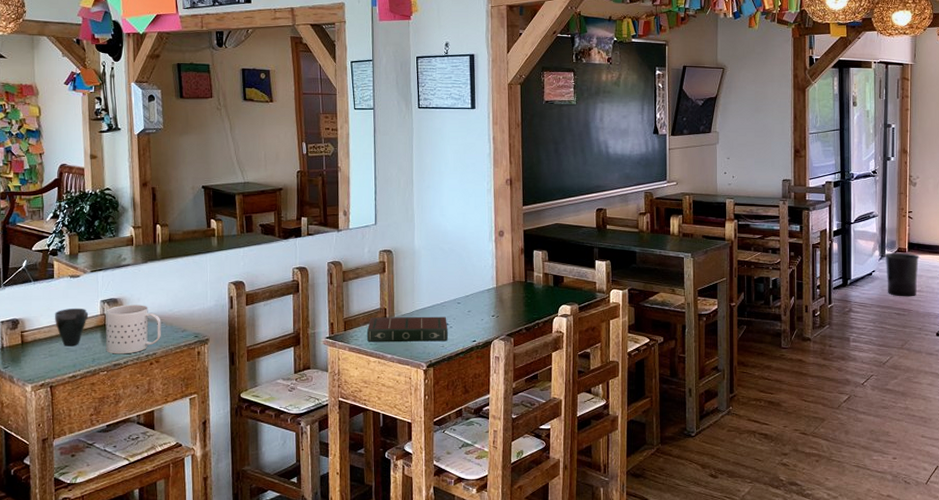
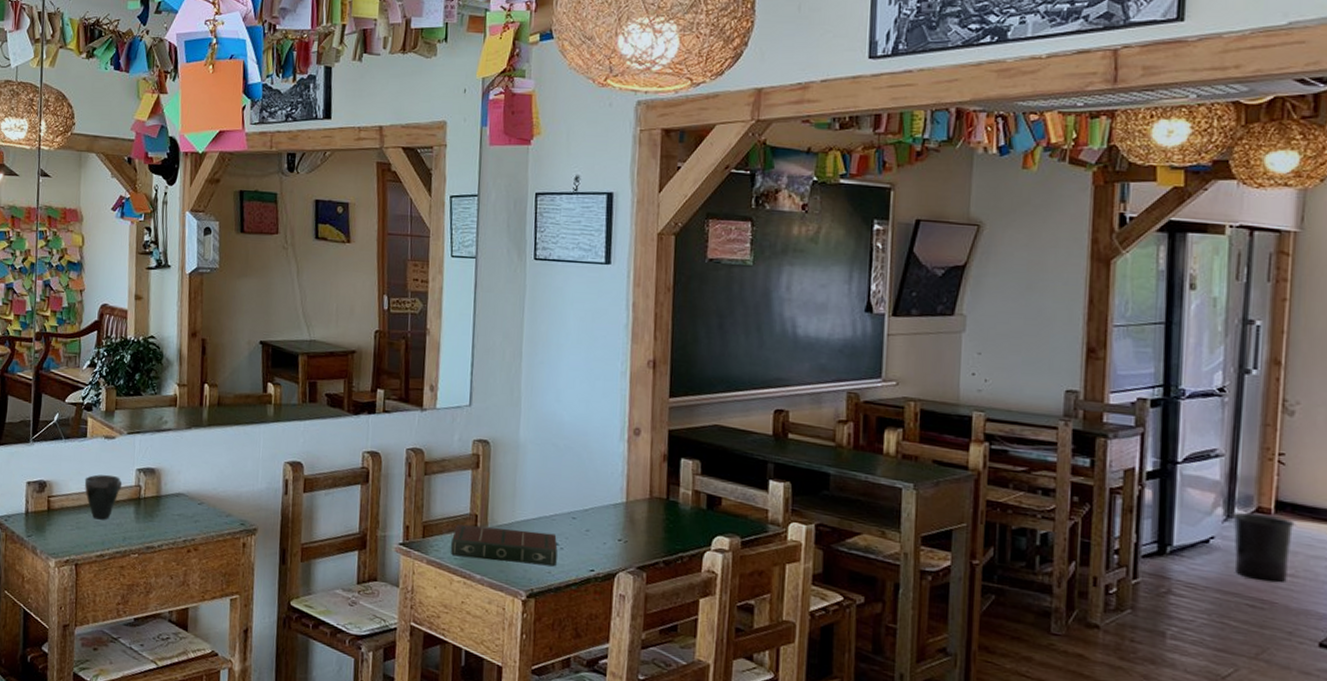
mug: present [105,305,161,354] -> none [139,476,203,537]

